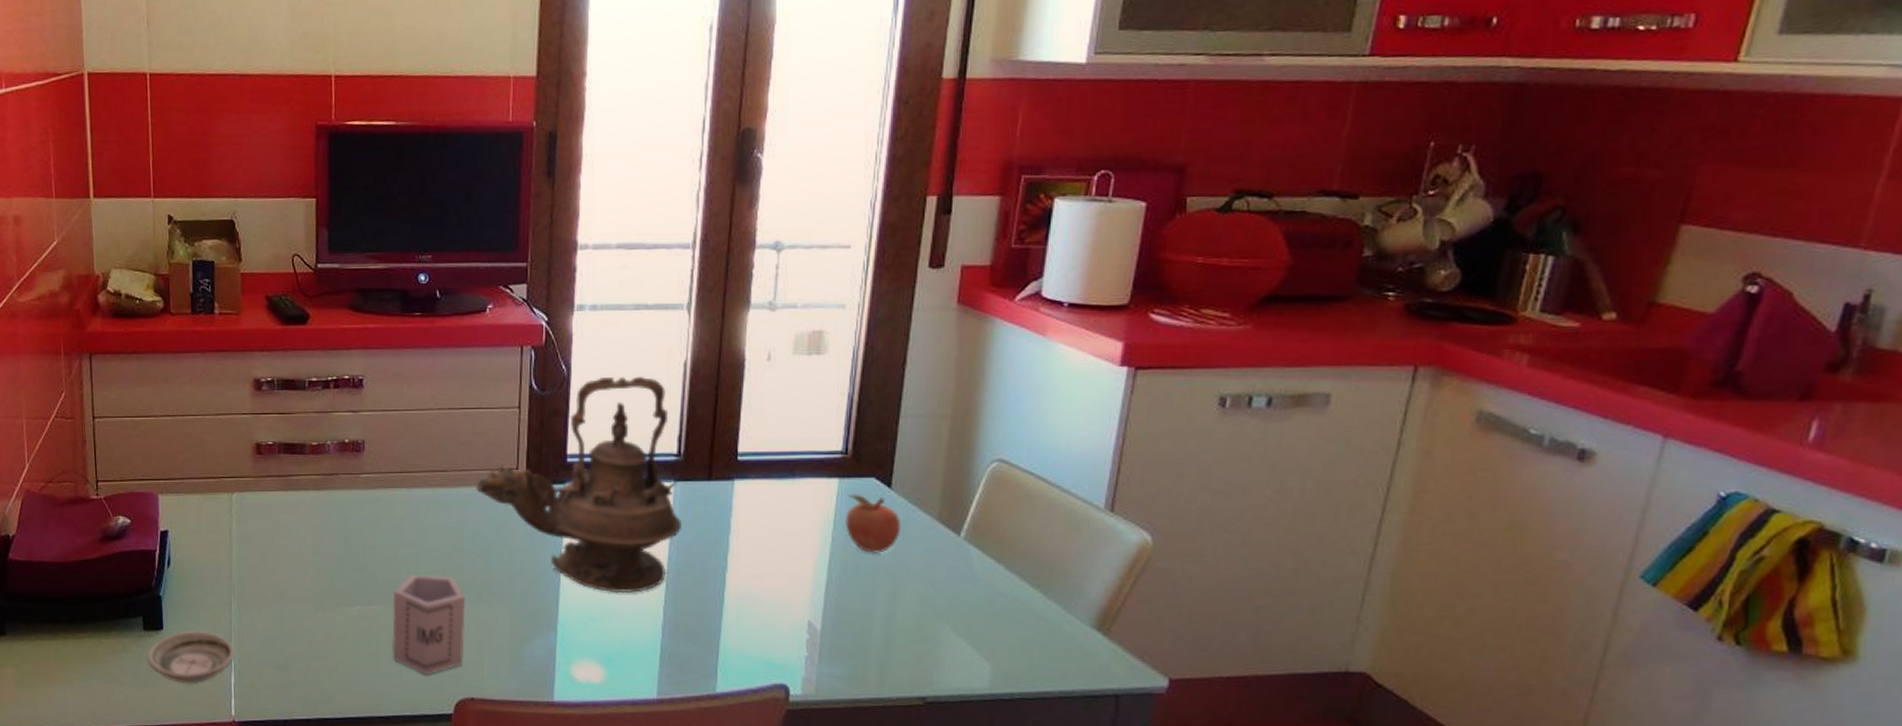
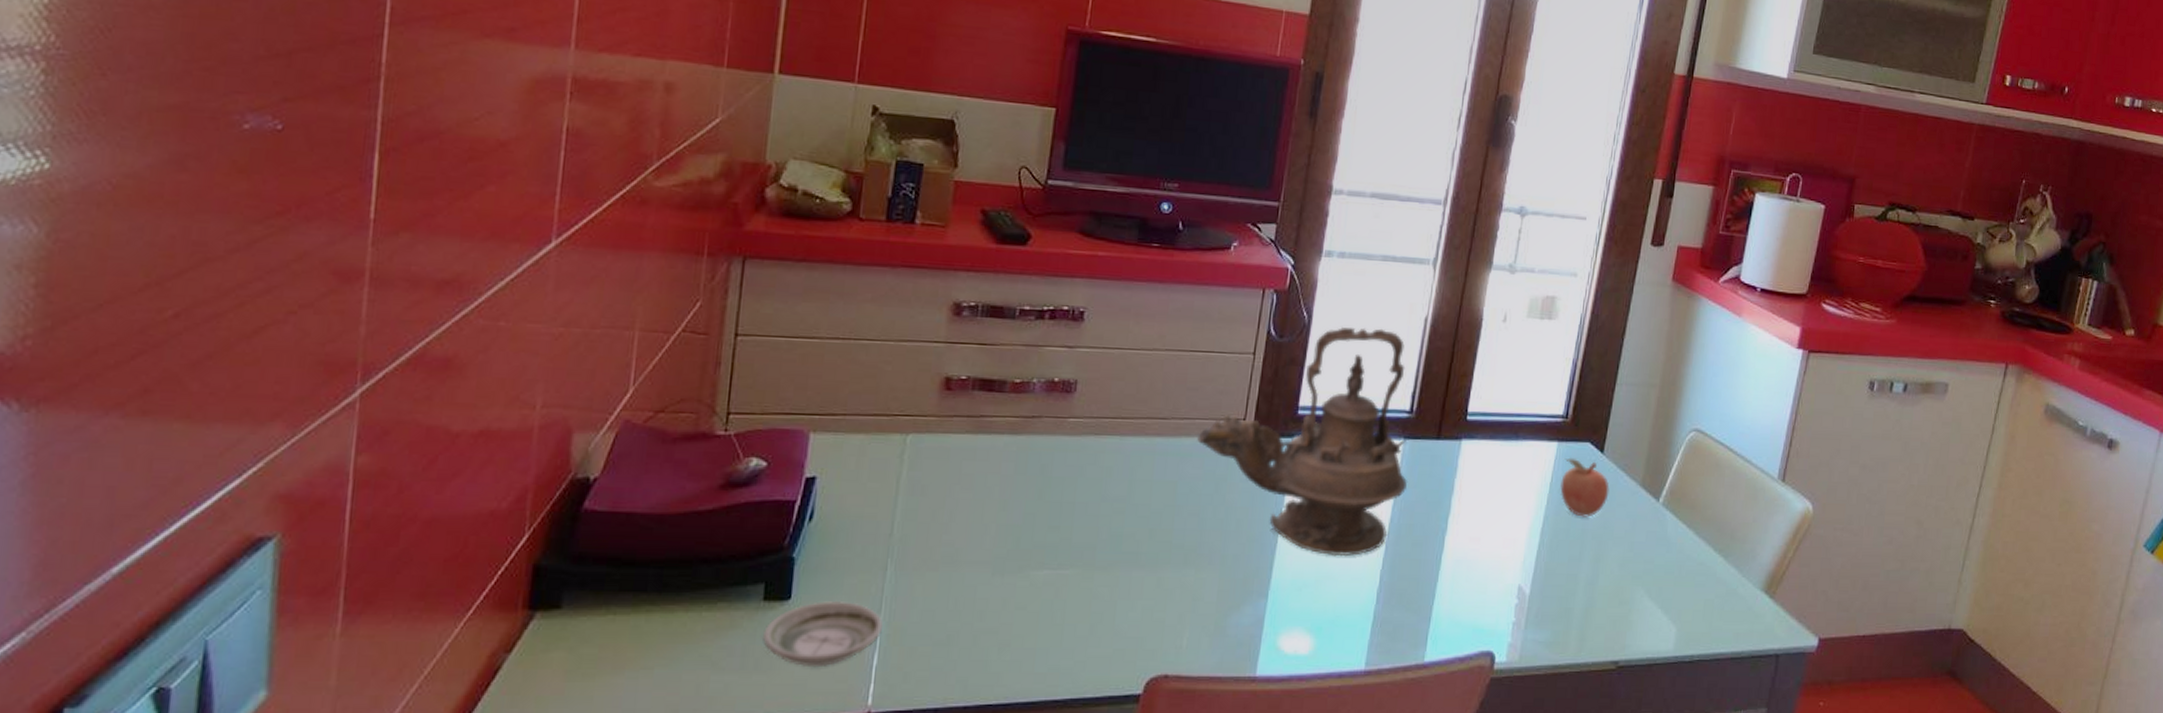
cup: present [391,574,466,675] -> none [1078,533,1172,650]

